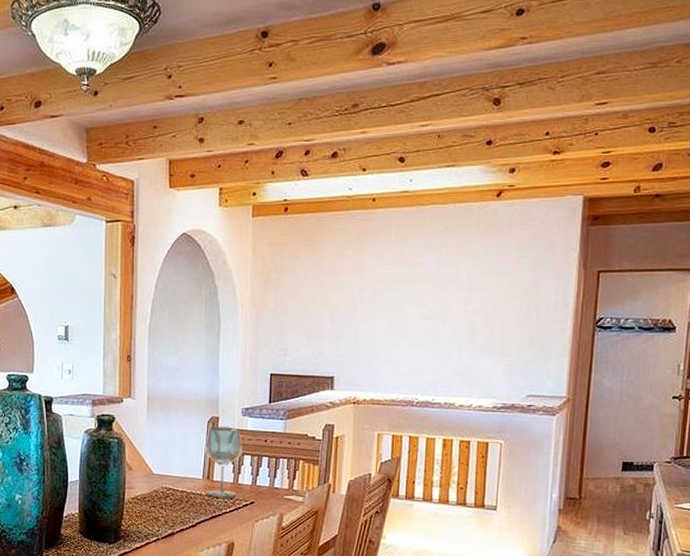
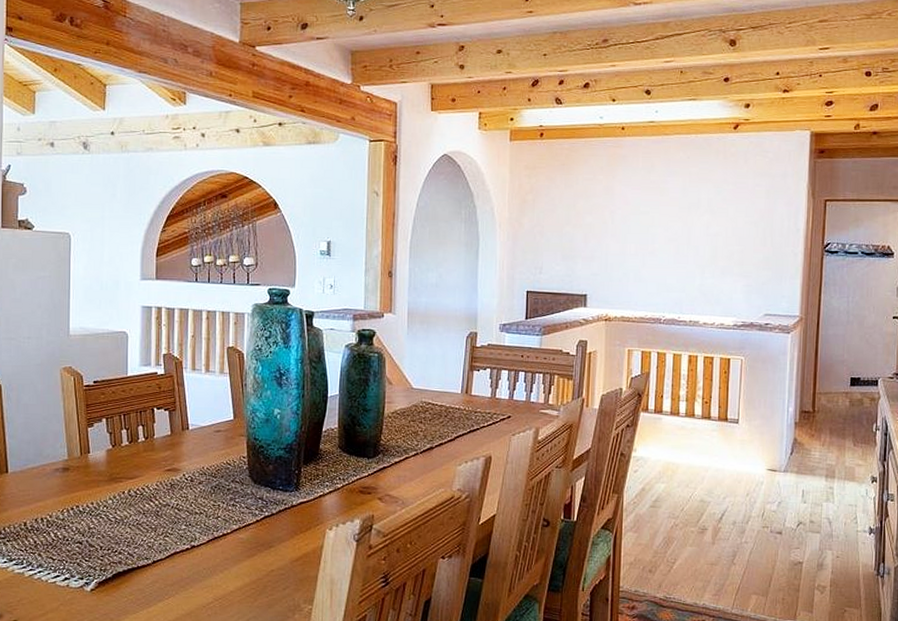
wine glass: present [204,426,244,499] -> none [463,341,501,413]

